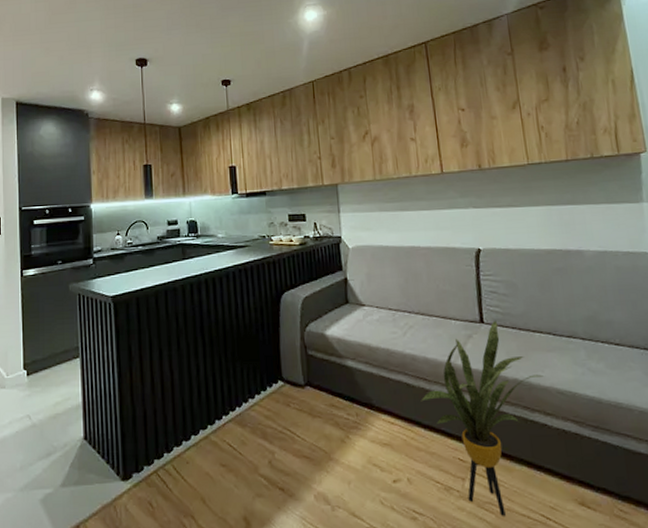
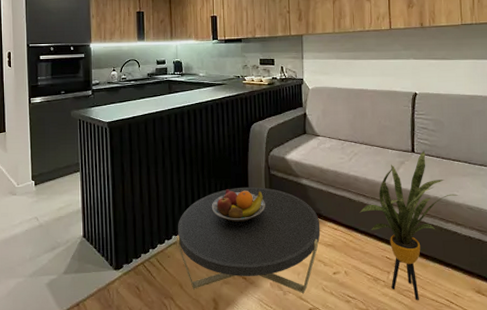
coffee table: none [196,371,374,509] -> present [176,186,321,294]
fruit bowl: none [237,375,304,416] -> present [211,189,265,222]

